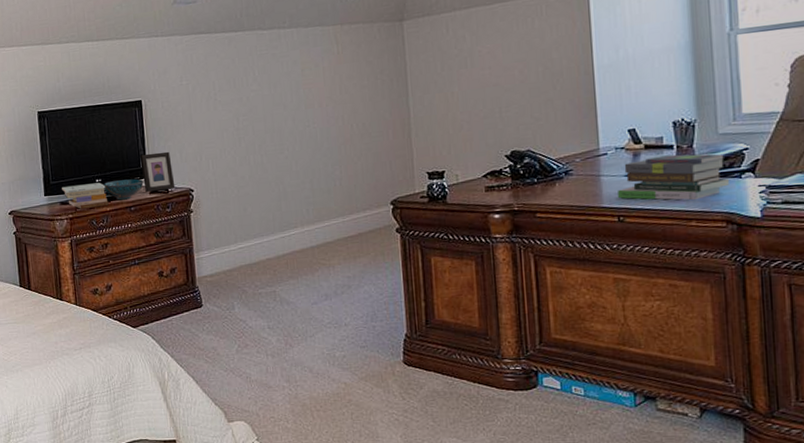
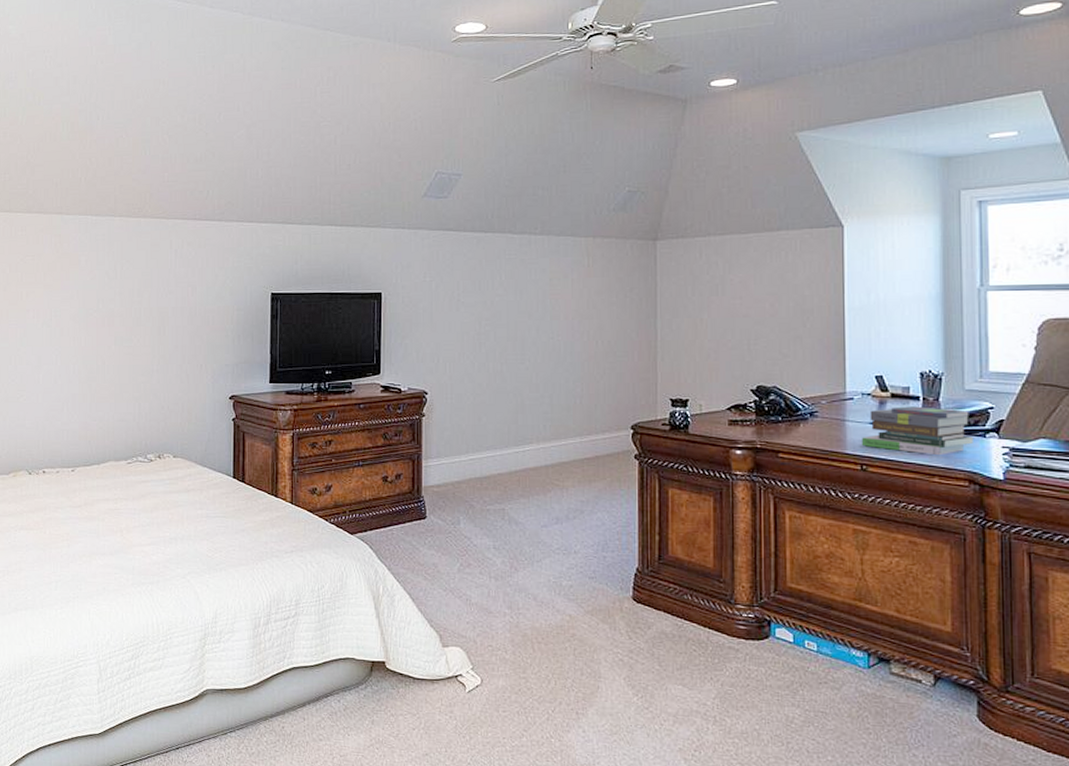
books: present [62,182,109,210] -> none [289,375,337,402]
decorative bowl: present [103,179,144,201] -> none [333,374,376,396]
picture frame: present [140,151,175,193] -> none [374,349,409,391]

